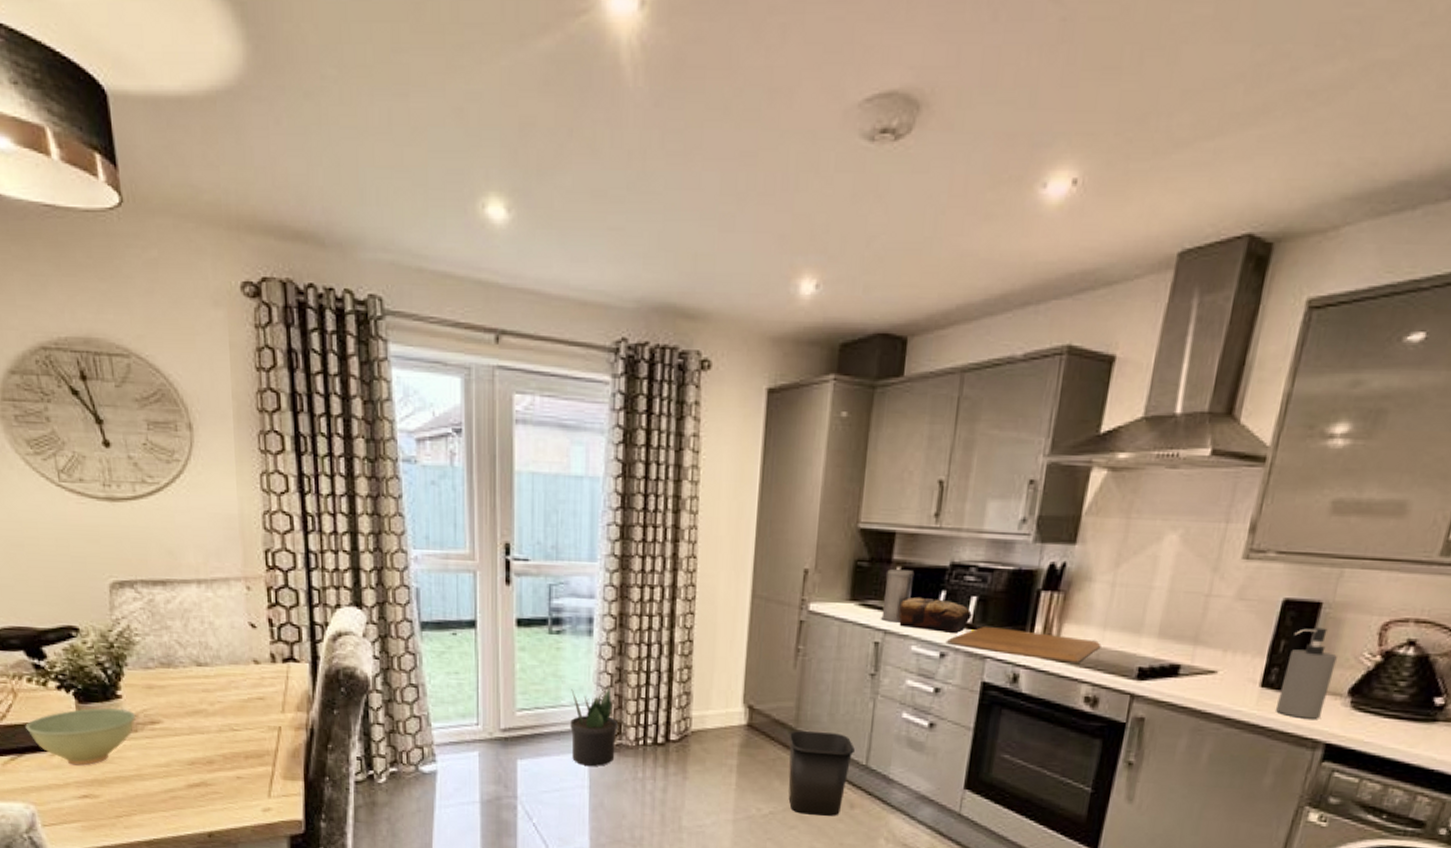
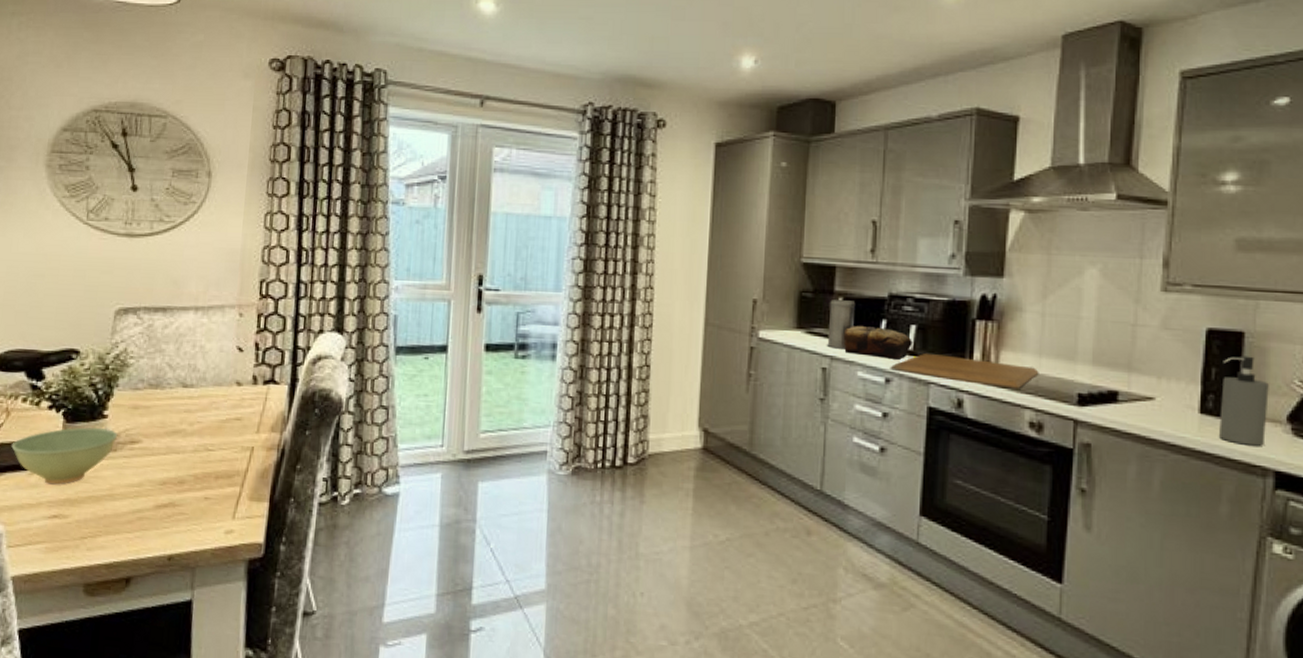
planter: present [570,687,618,766] -> none [531,410,577,489]
waste bin: present [787,731,855,816] -> none [742,454,808,544]

